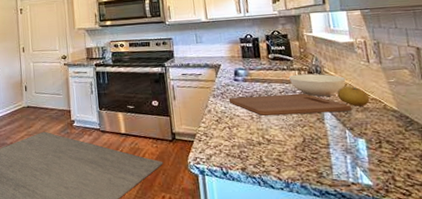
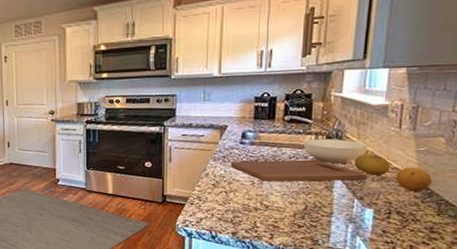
fruit: none [376,97,409,120] -> present [396,167,432,191]

